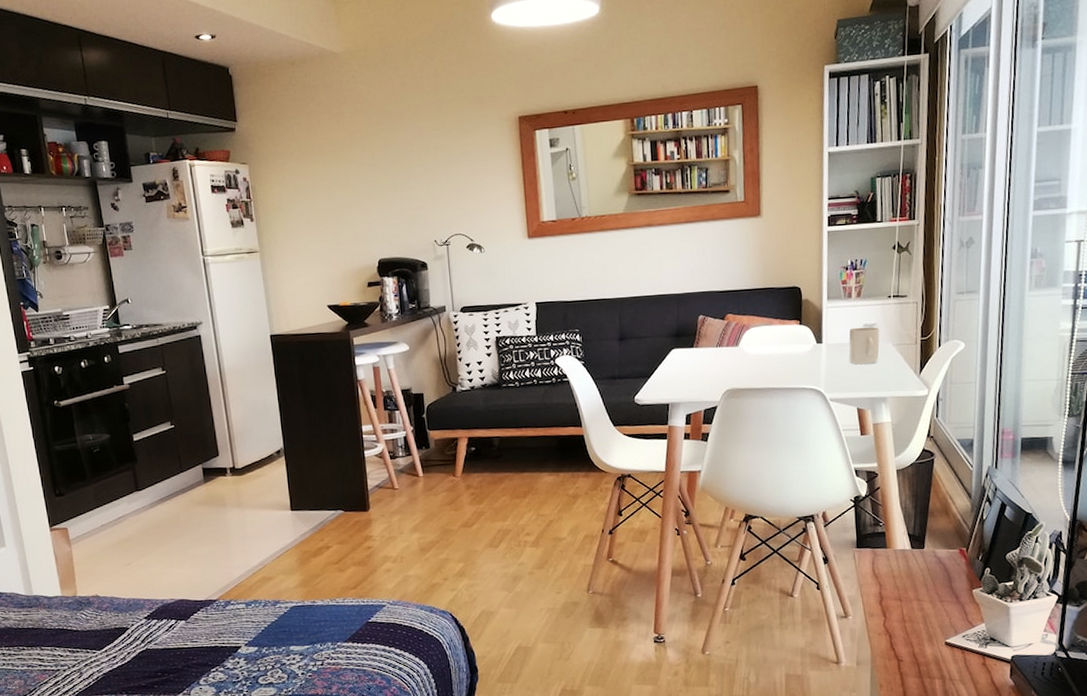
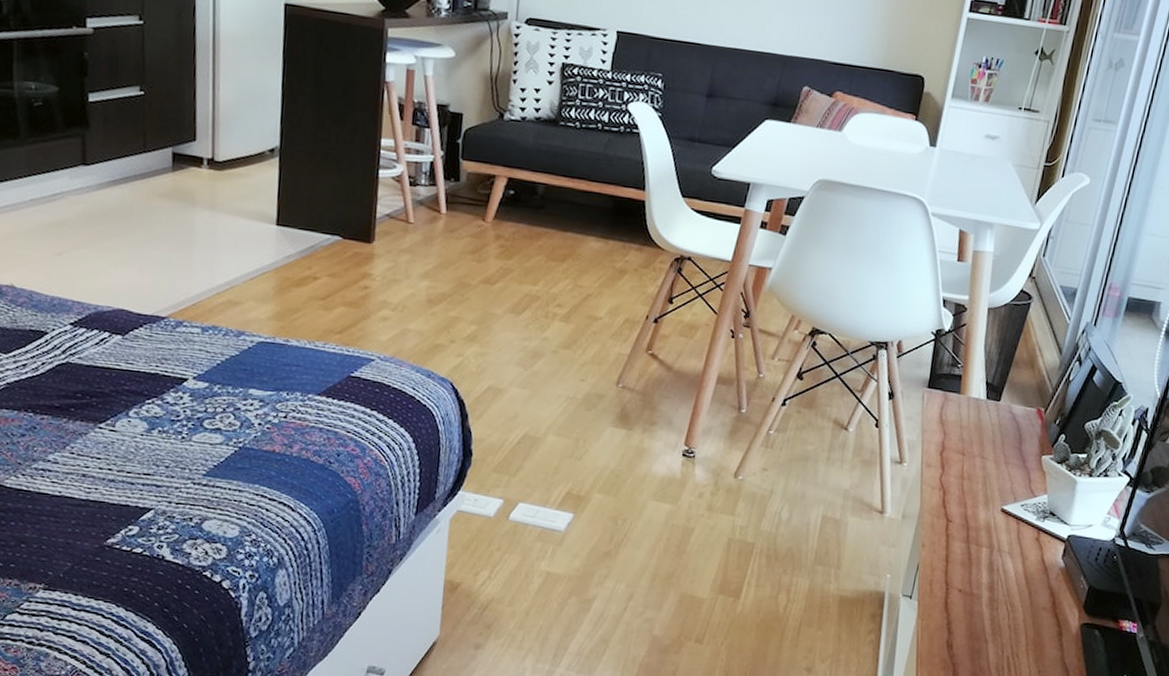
cup: present [848,327,880,365] -> none [961,136,1002,182]

